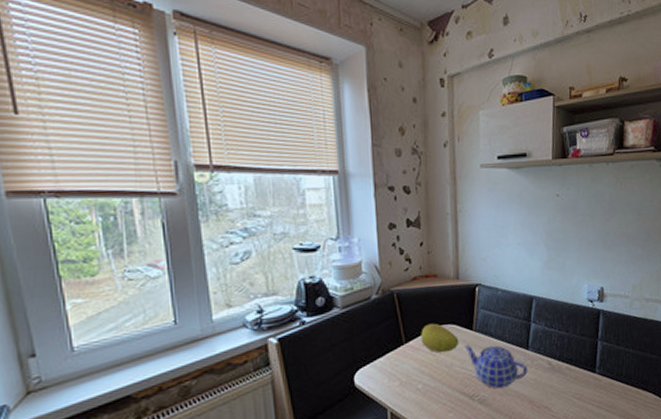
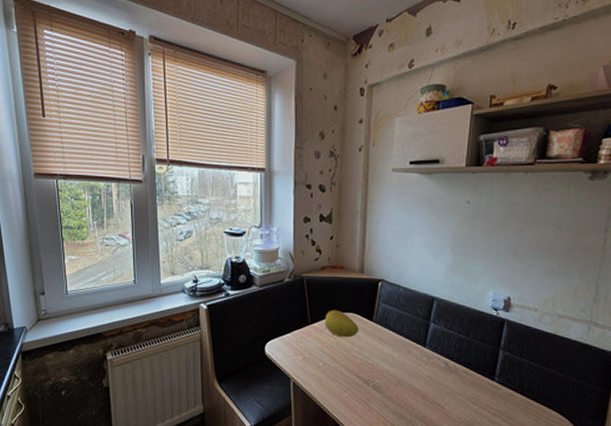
teapot: present [464,344,528,389] -> none [363,333,423,379]

